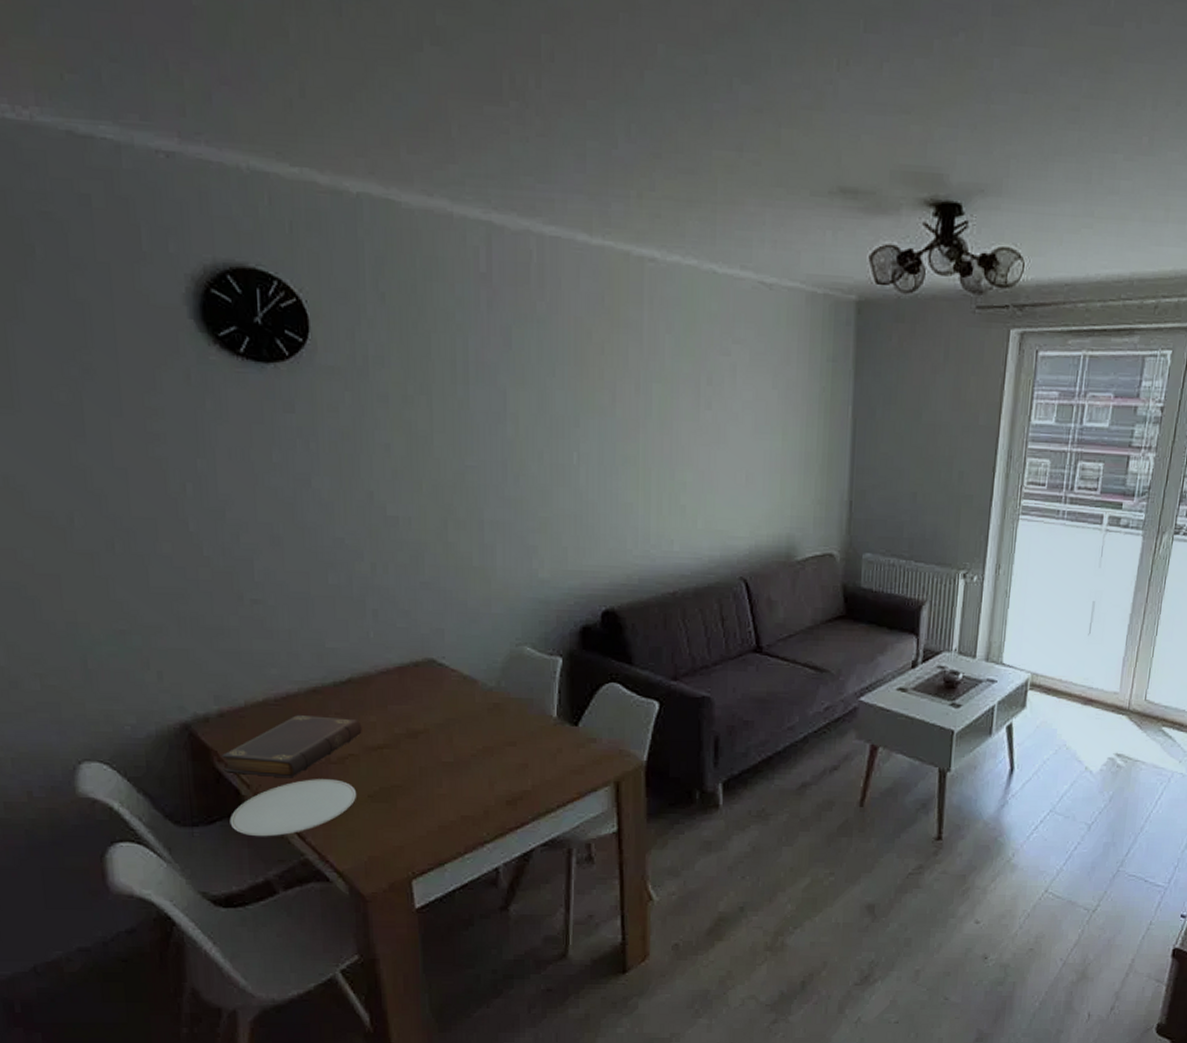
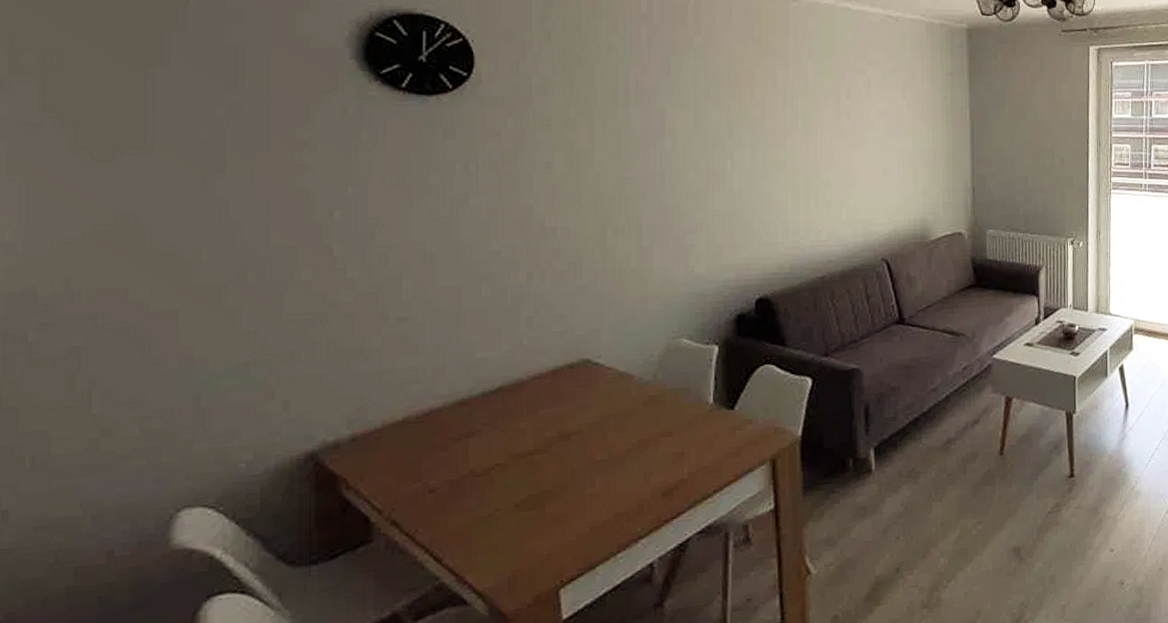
book: present [221,714,362,778] -> none [350,427,511,500]
plate: present [229,779,356,837] -> none [355,492,501,567]

